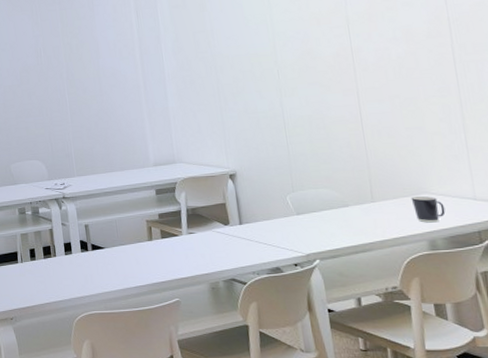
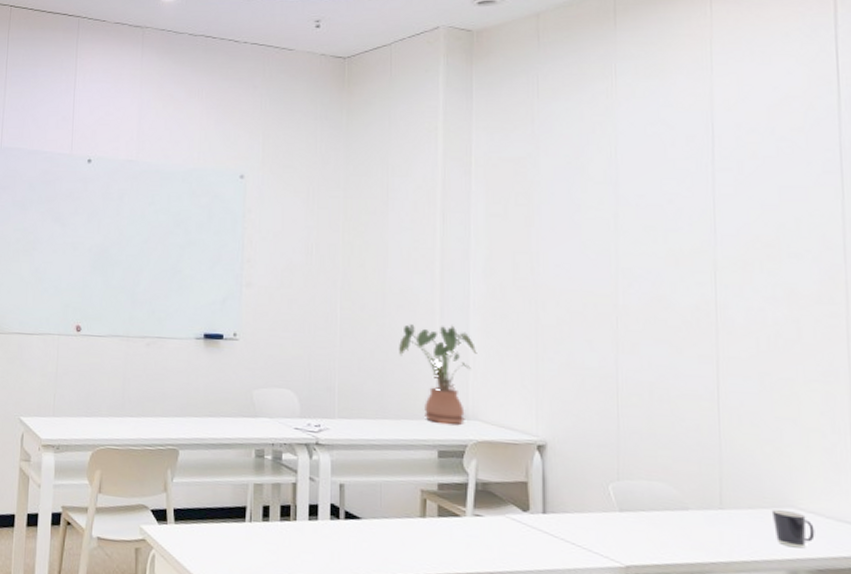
house plant: none [116,94,174,169] -> present [399,324,476,424]

